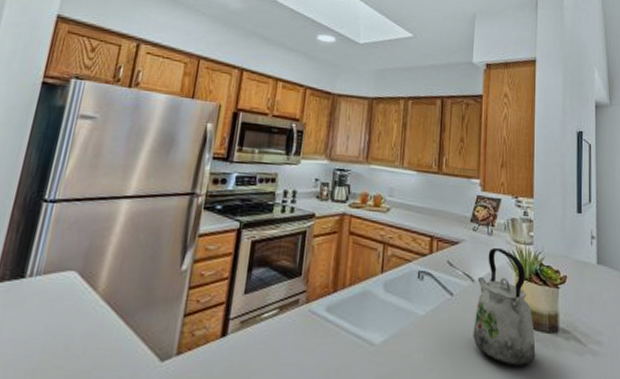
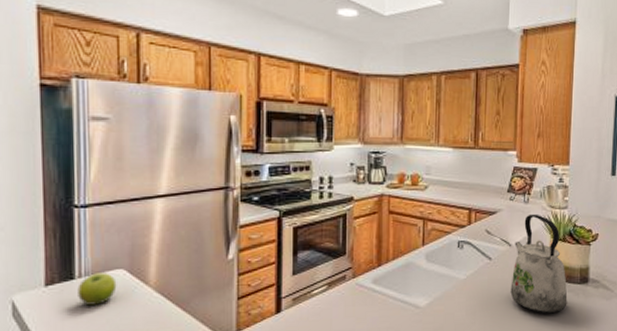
fruit: none [23,273,66,309] -> present [78,273,117,306]

